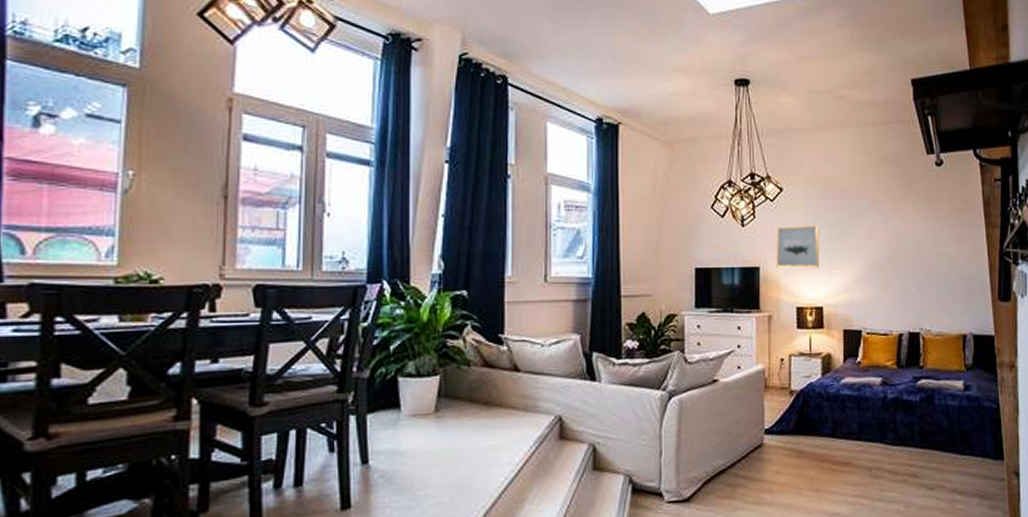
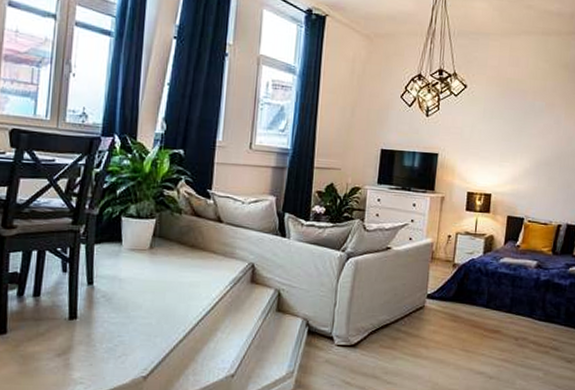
wall art: present [776,226,820,268] -> none [453,119,496,159]

